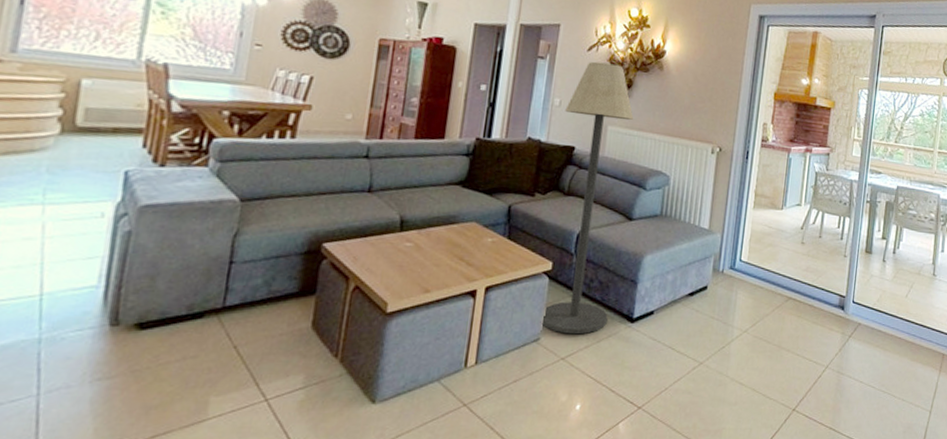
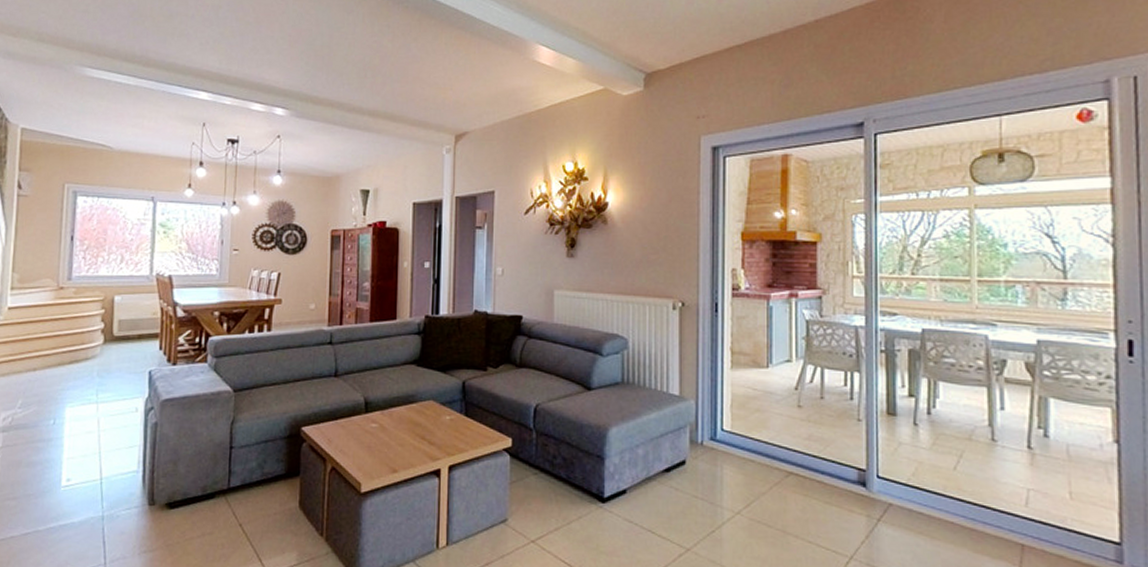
floor lamp: present [540,61,633,335] -> none [506,224,580,516]

